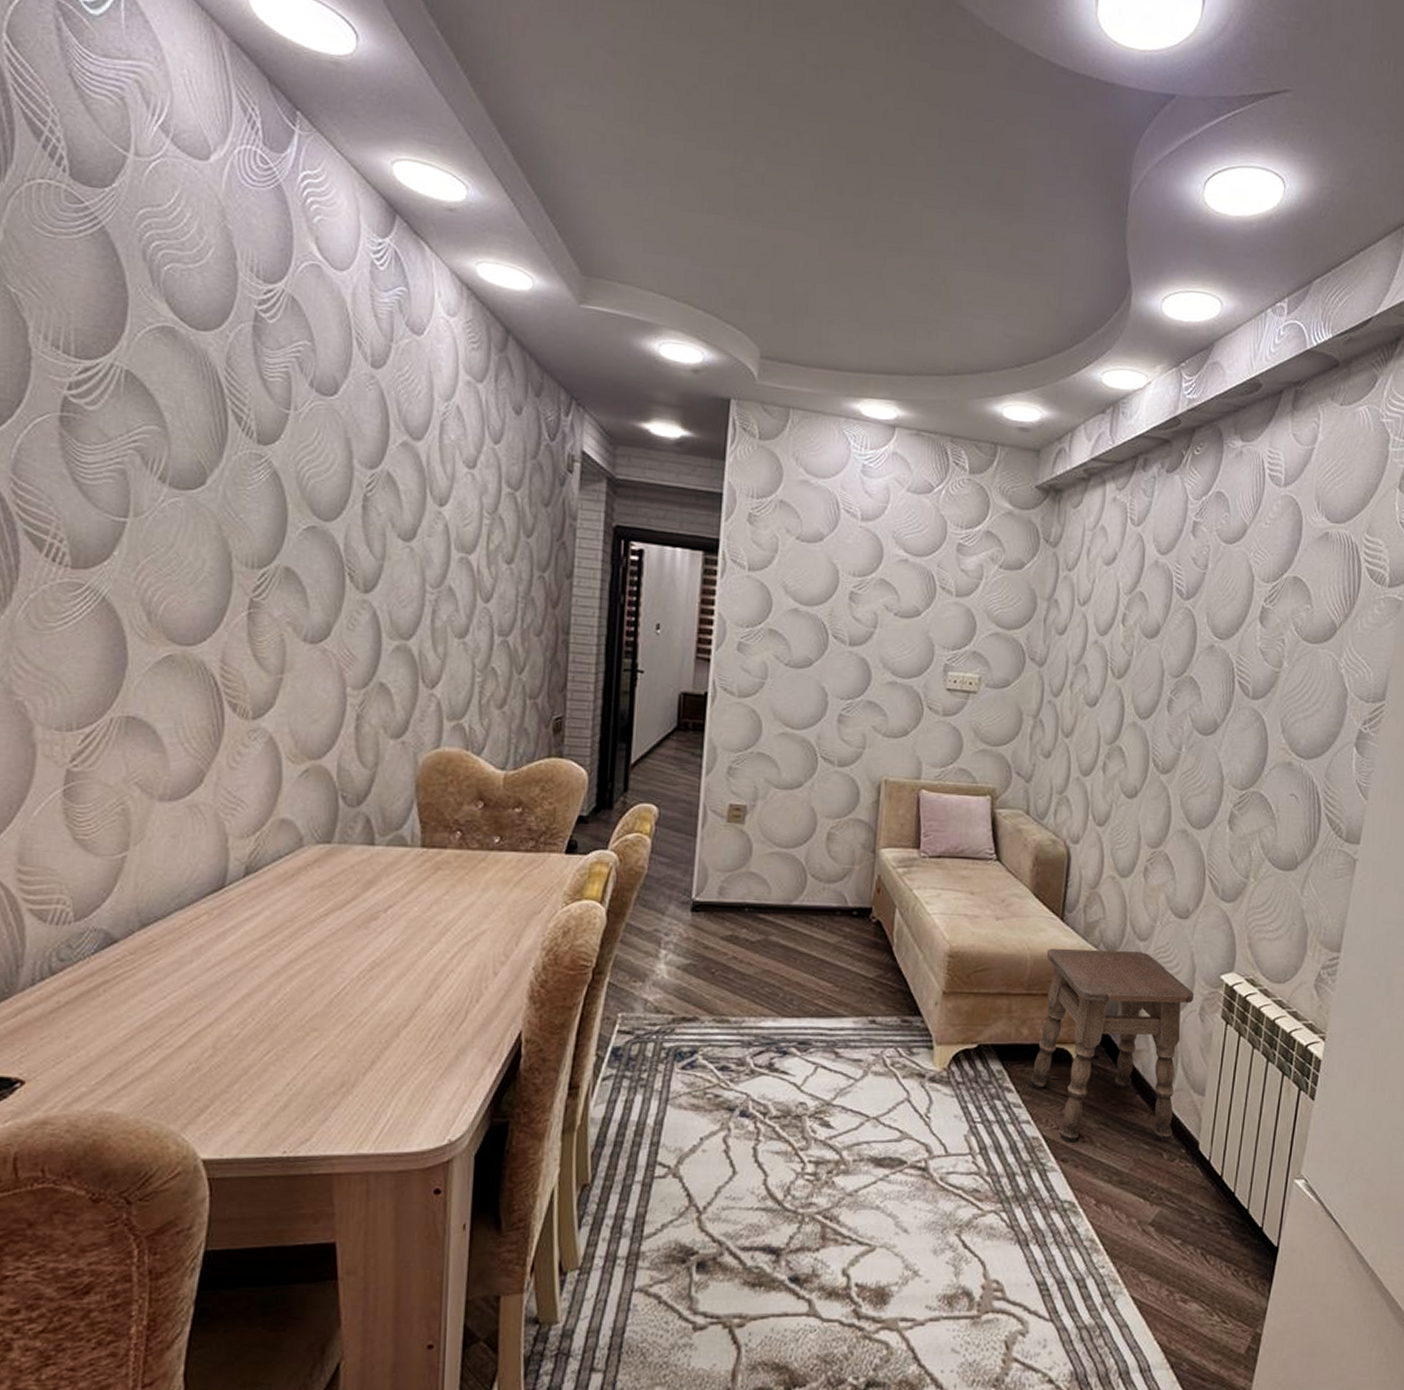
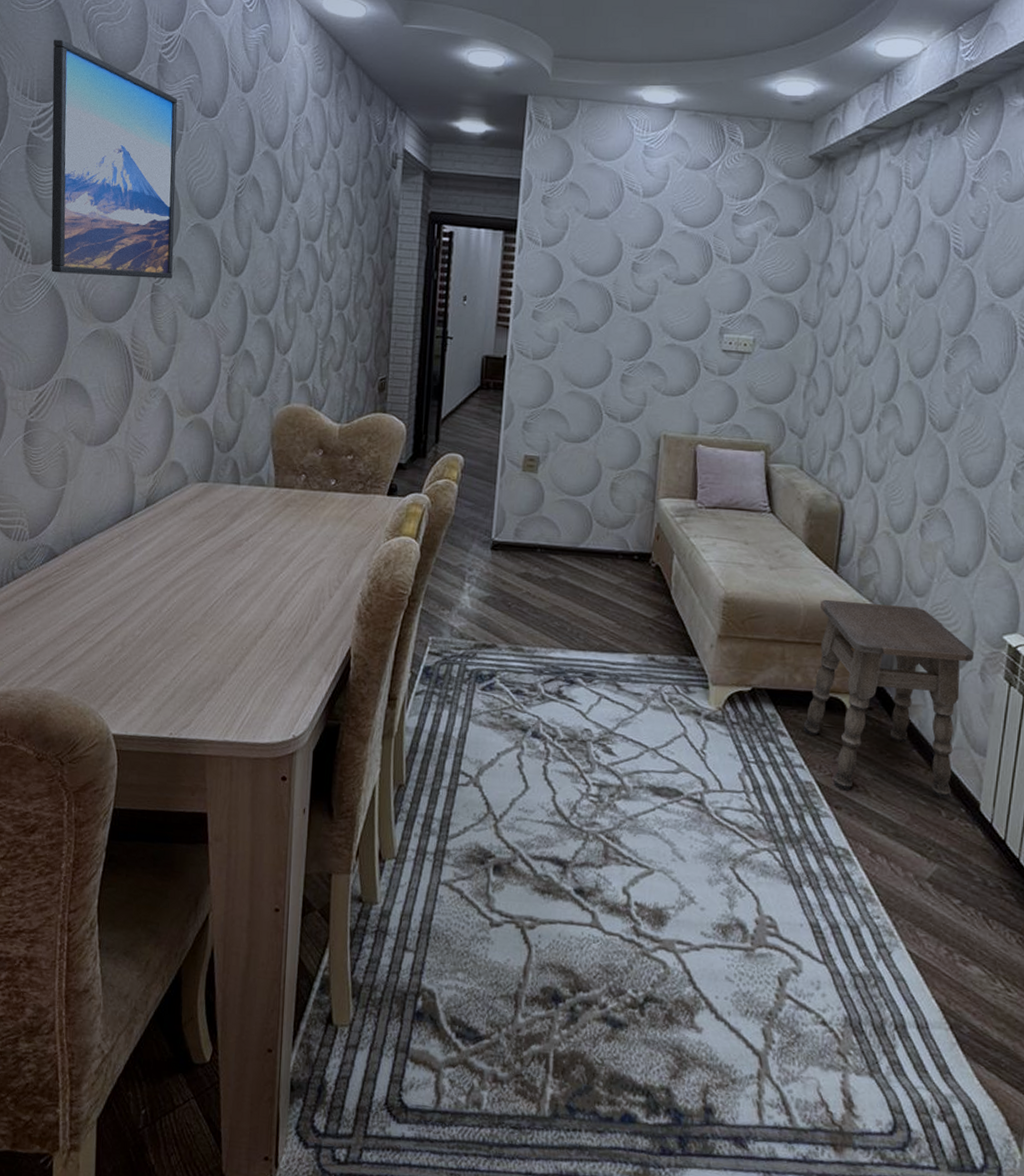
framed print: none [97,278,282,594] -> present [51,39,178,279]

